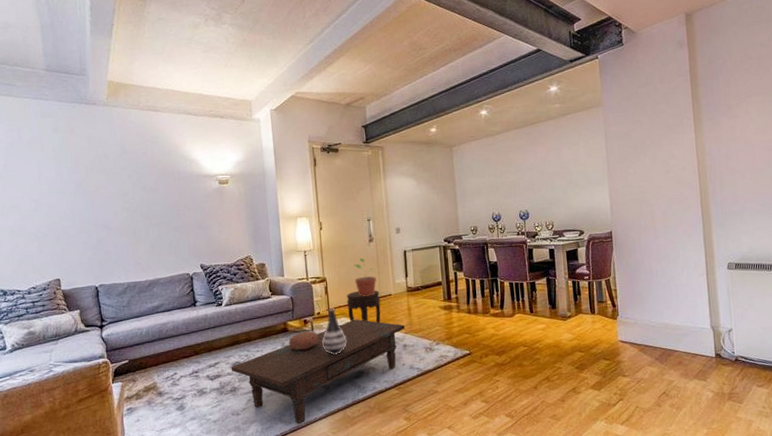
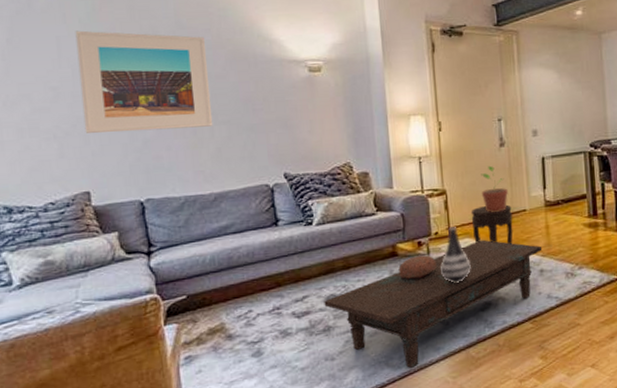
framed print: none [50,156,148,234] -> present [75,30,213,133]

